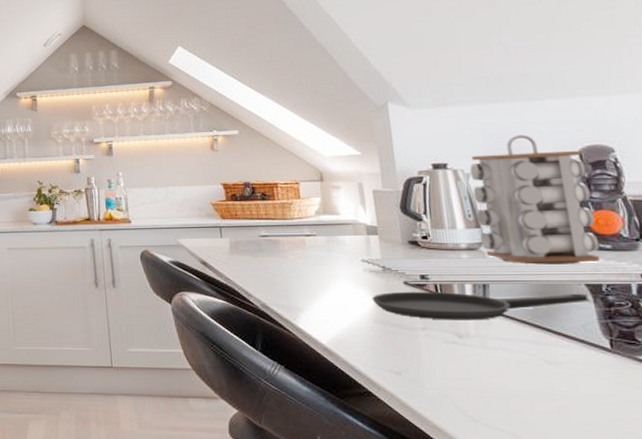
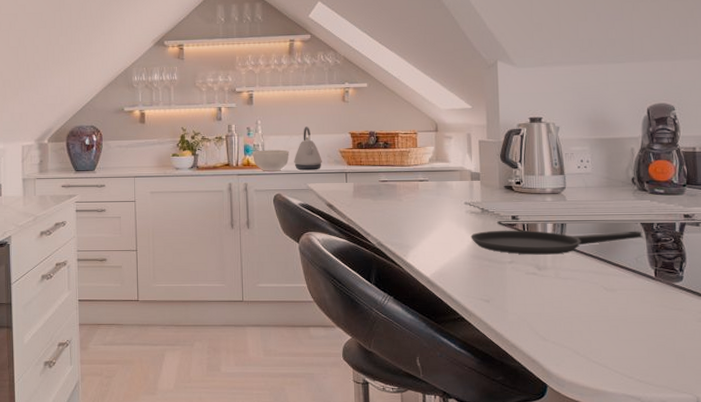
bowl: none [115,203,156,227] -> present [253,150,289,172]
kettle: none [161,178,193,225] -> present [294,126,322,171]
spice rack: present [469,134,600,265] -> none [560,93,655,207]

